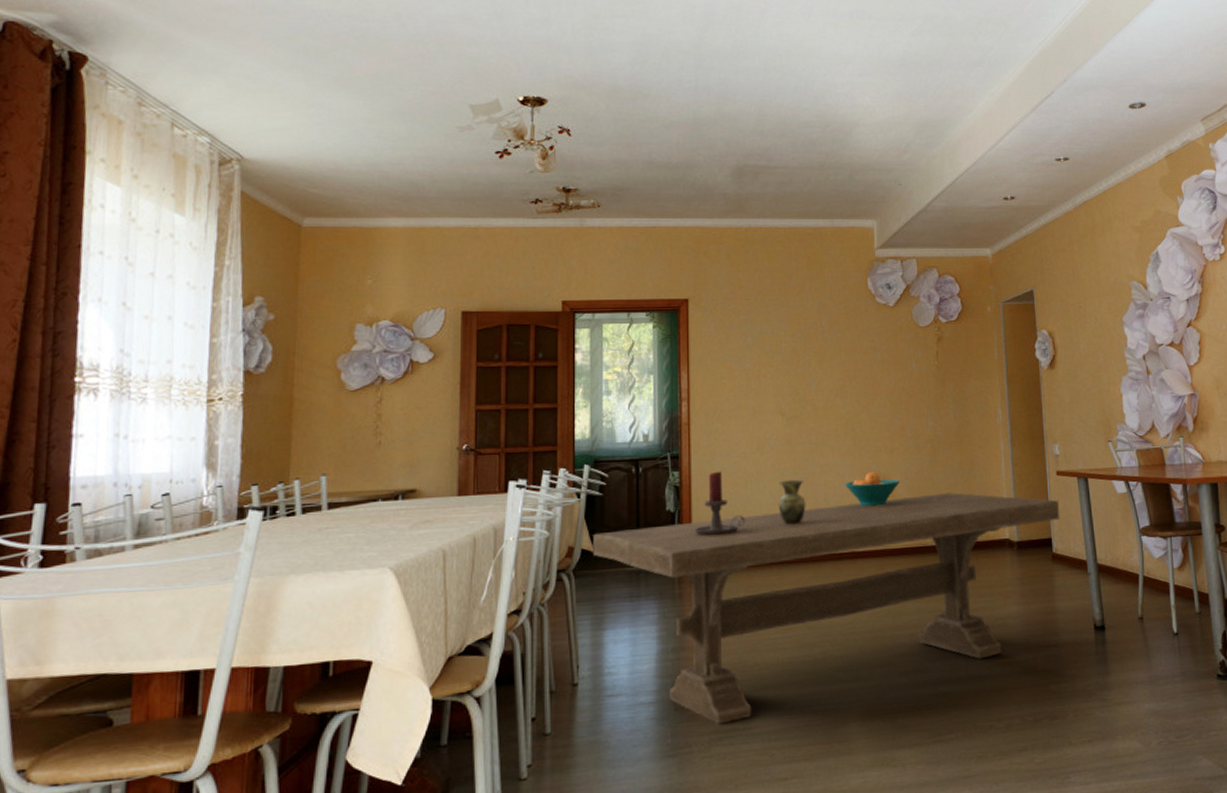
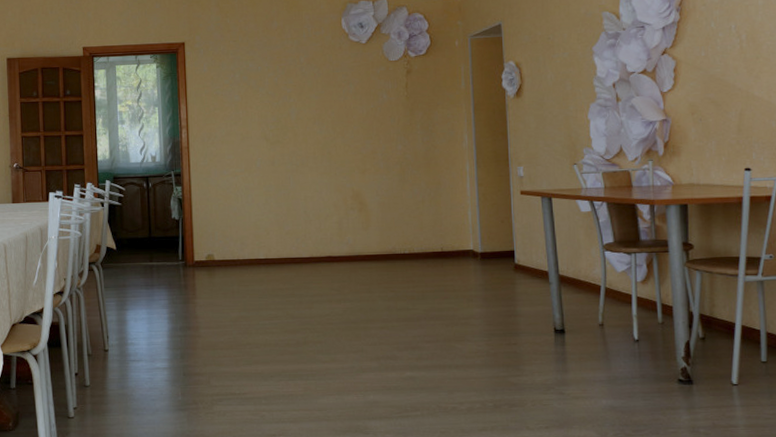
dining table: present [592,492,1060,725] -> none [114,208,523,389]
candle holder: present [693,471,746,536] -> none [194,186,237,240]
vase: present [778,479,806,525] -> none [264,194,288,232]
fruit bowl: present [844,471,901,507] -> none [321,189,372,219]

